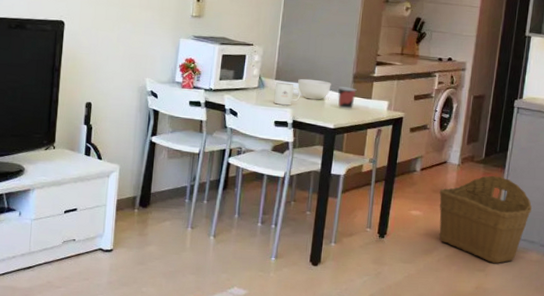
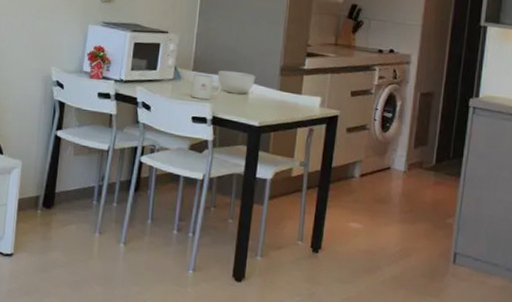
cup: present [338,86,357,111] -> none [263,80,285,107]
wicker basket: present [439,175,532,263] -> none [382,184,494,289]

